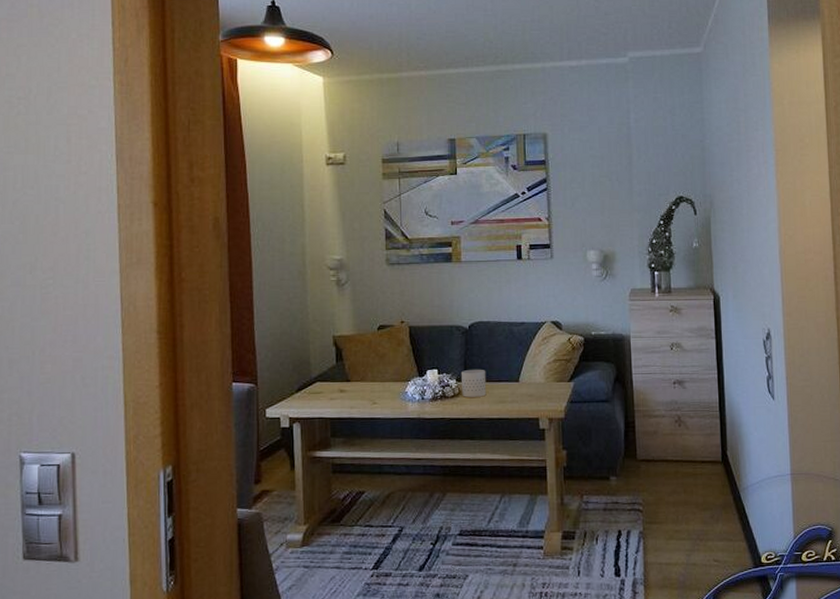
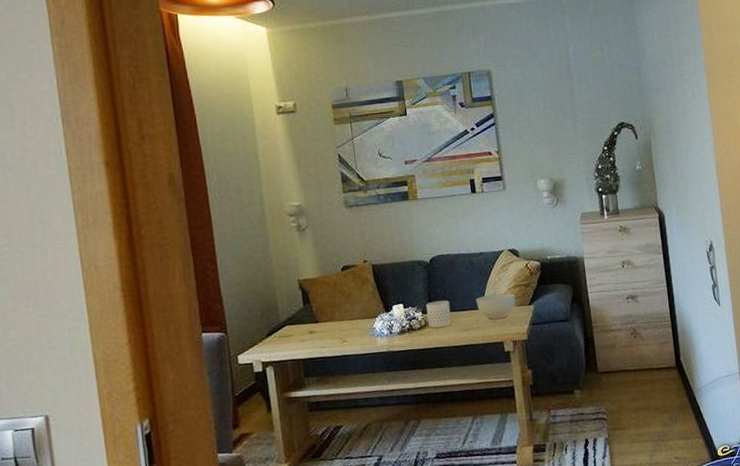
bowl: none [513,367,555,394] -> present [475,293,516,320]

